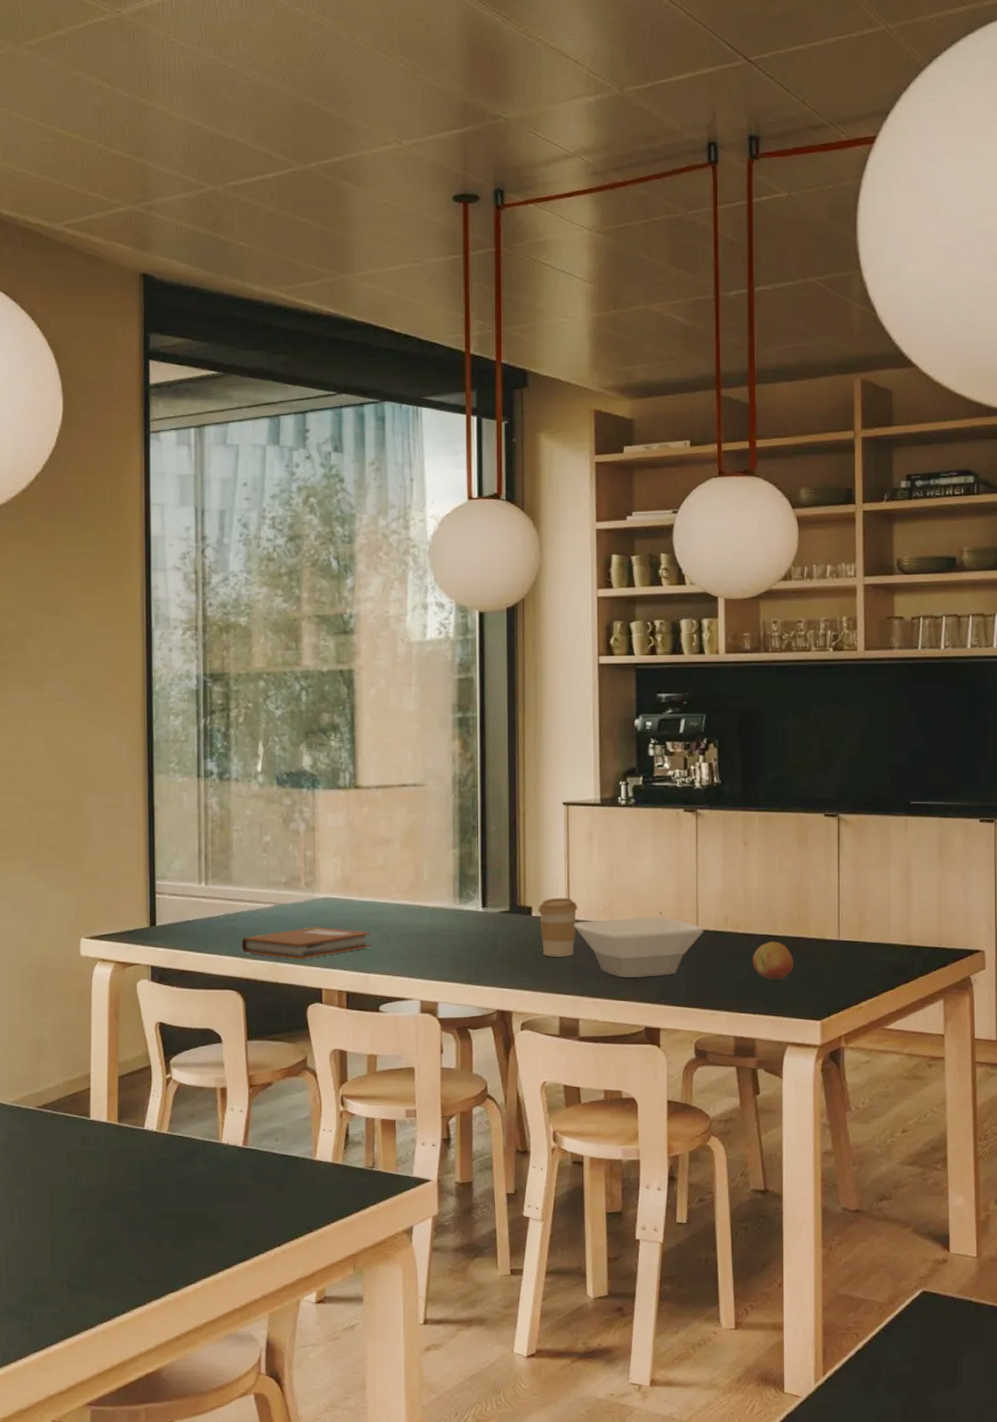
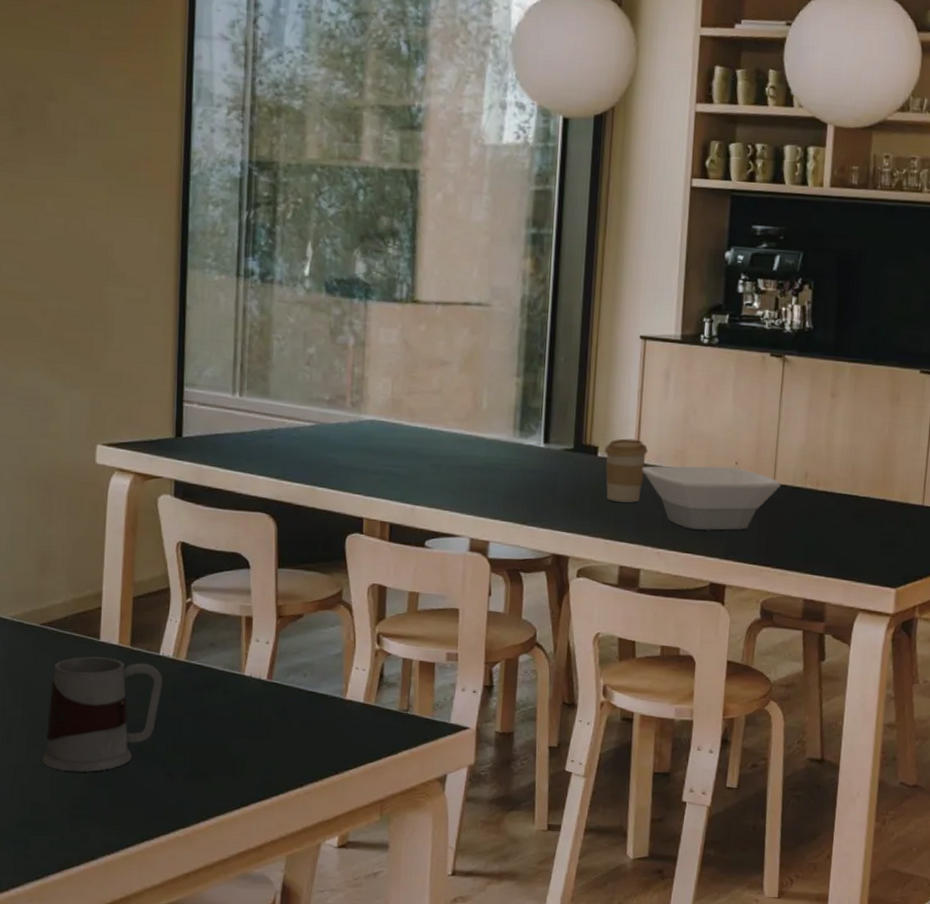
mug: none [42,1134,149,1244] -> present [41,656,163,772]
notebook: present [241,927,370,960] -> none [276,450,420,485]
fruit: present [752,941,794,980] -> none [829,502,874,543]

